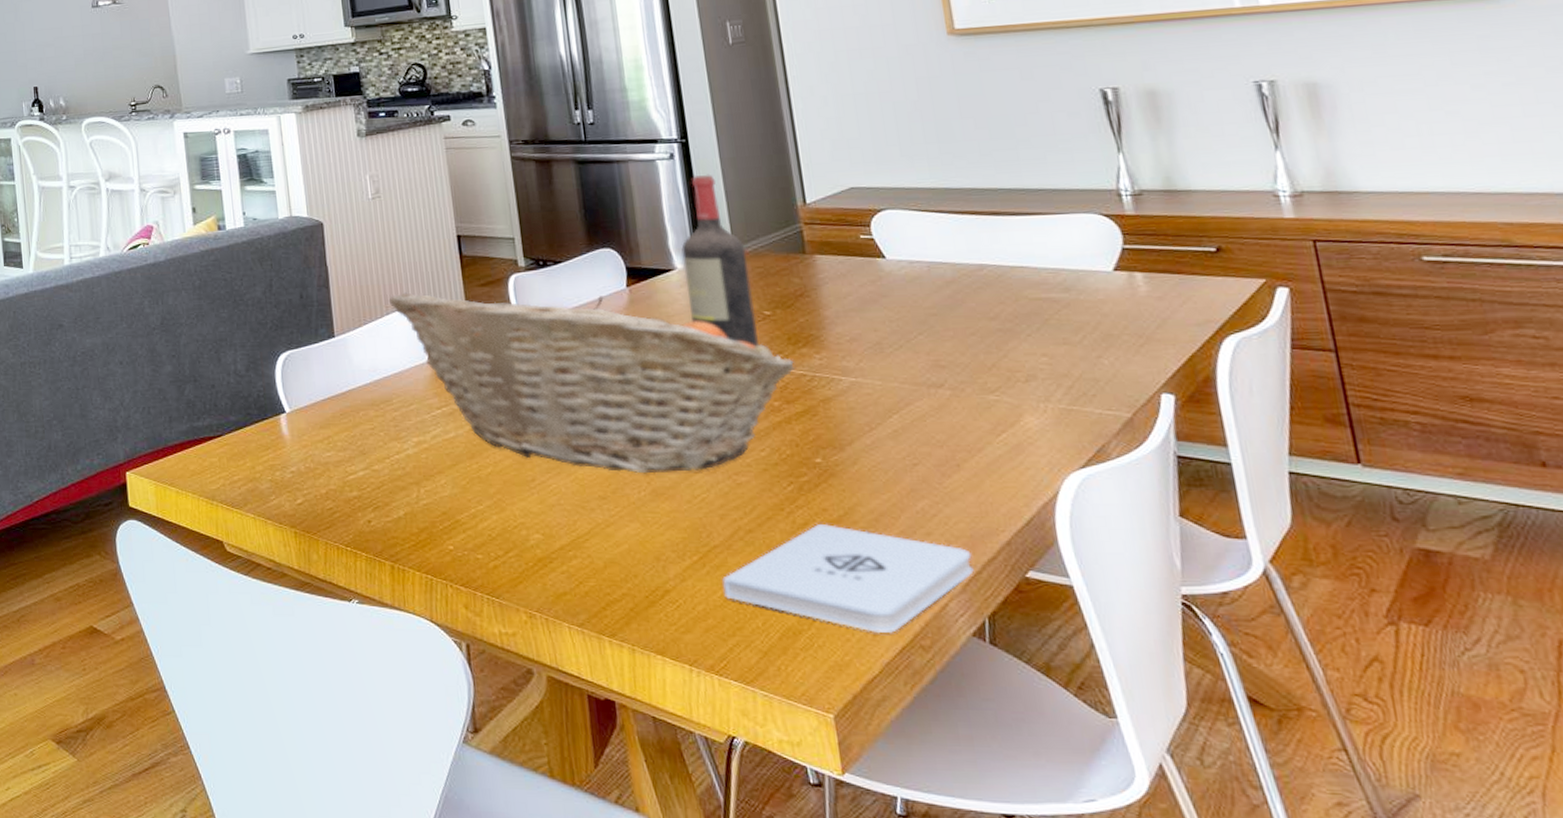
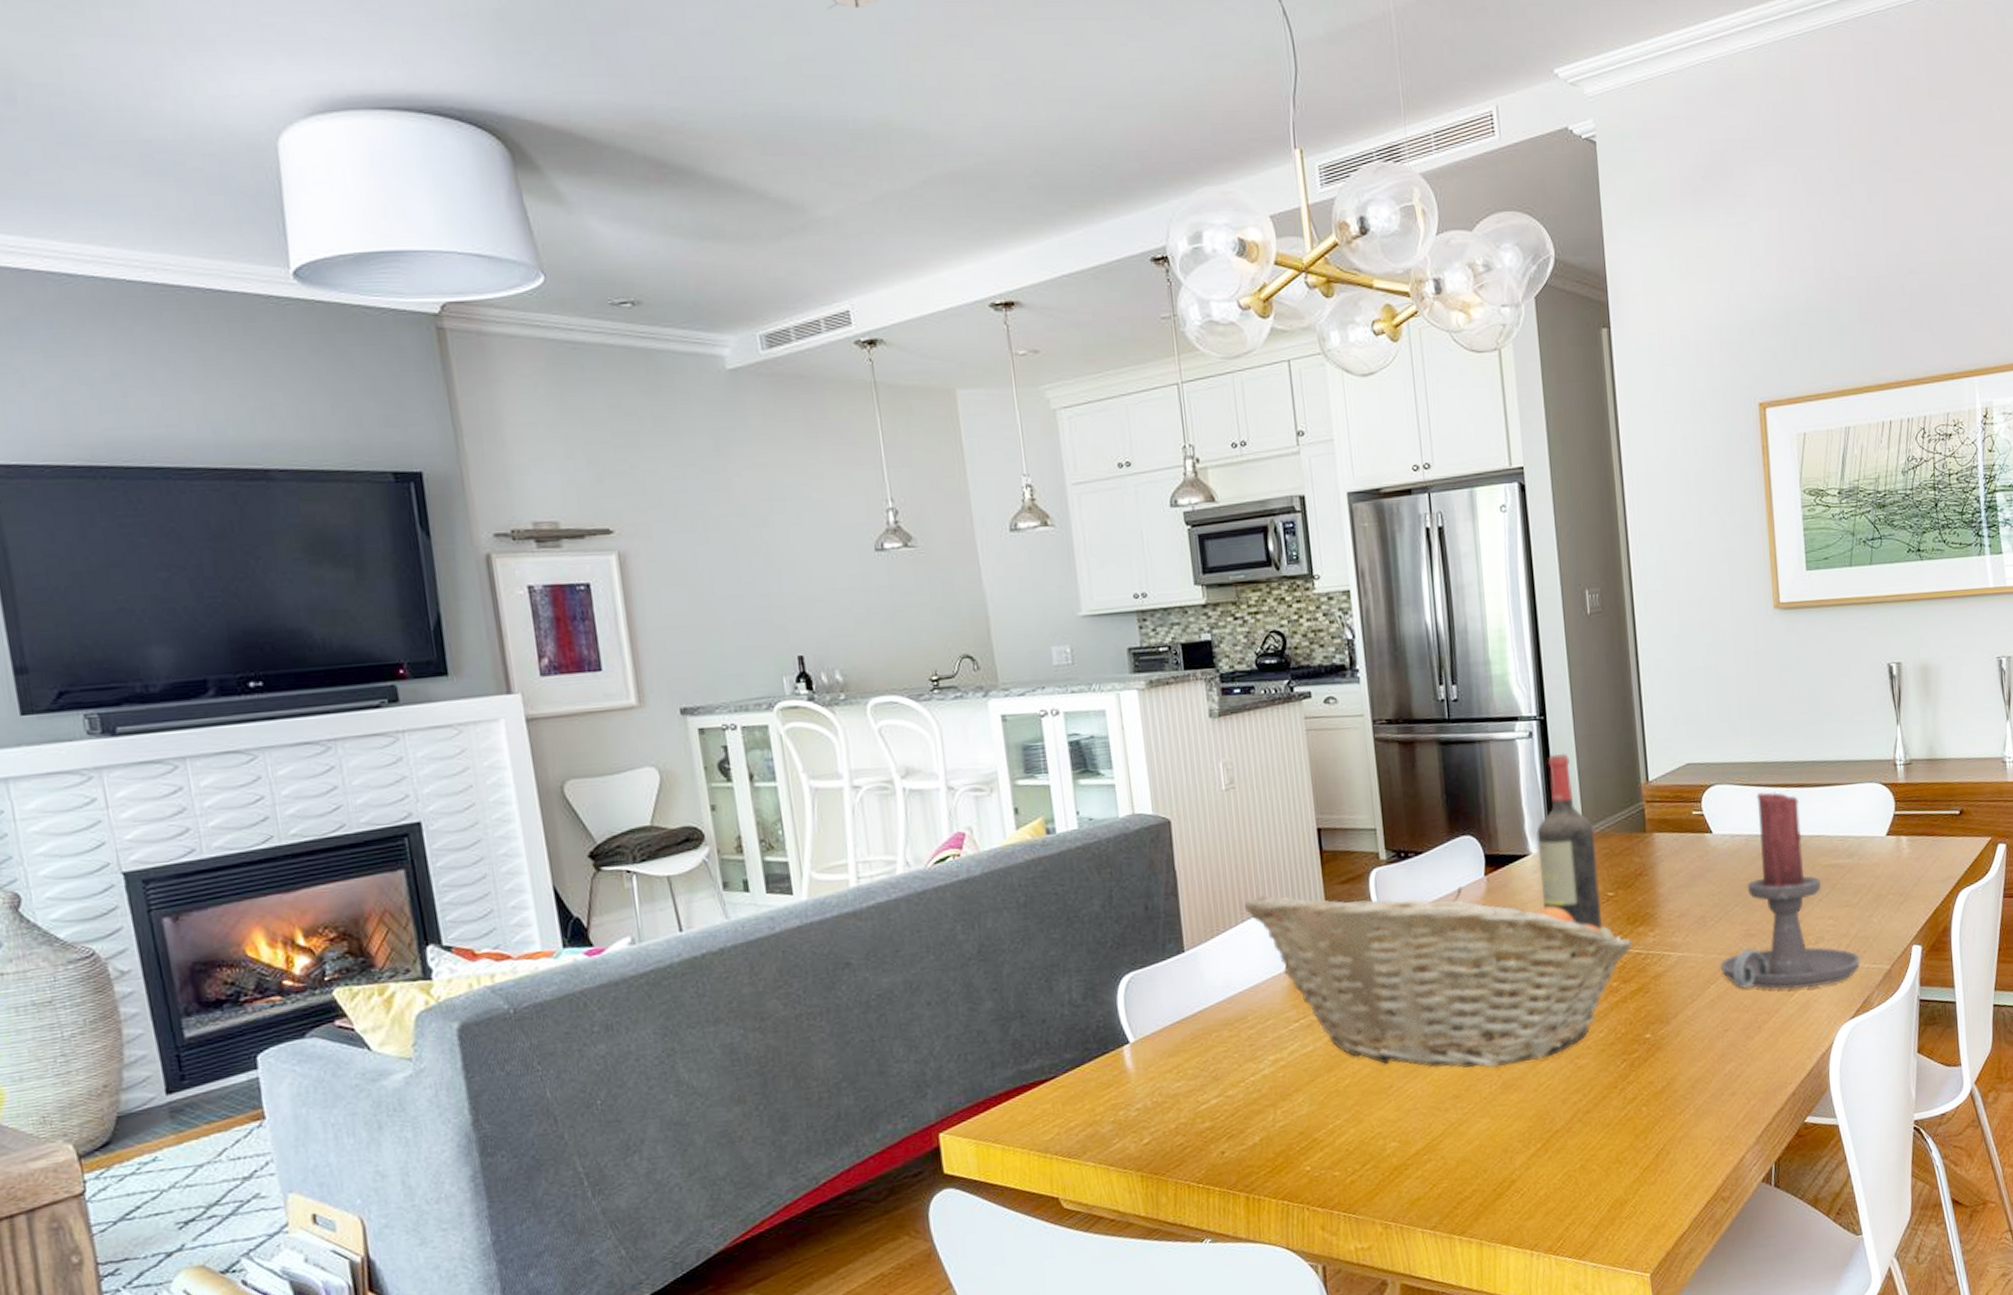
notepad: present [722,523,974,633] -> none [1562,1096,1766,1192]
candle holder: none [903,218,1089,429] -> present [1720,791,1860,990]

